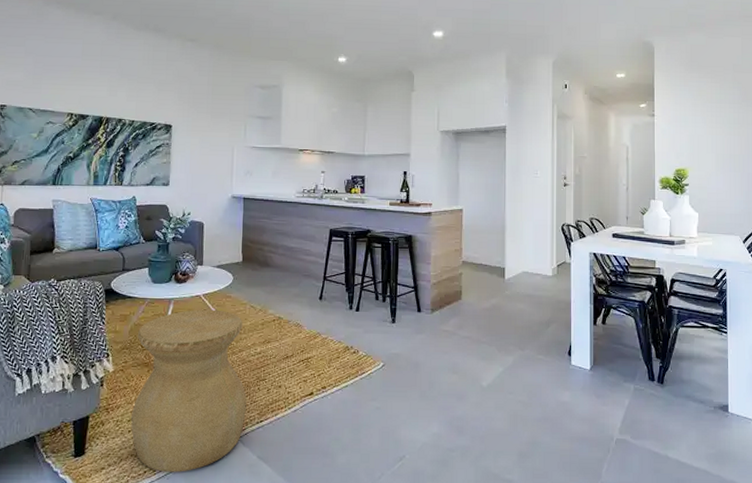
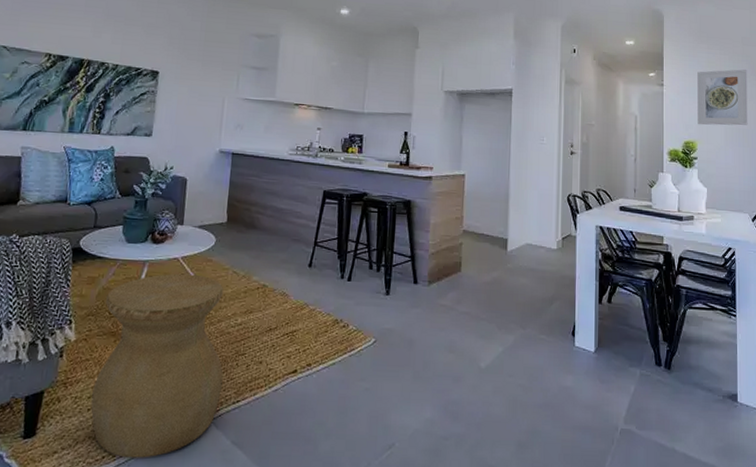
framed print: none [688,96,739,153] -> present [697,69,748,126]

